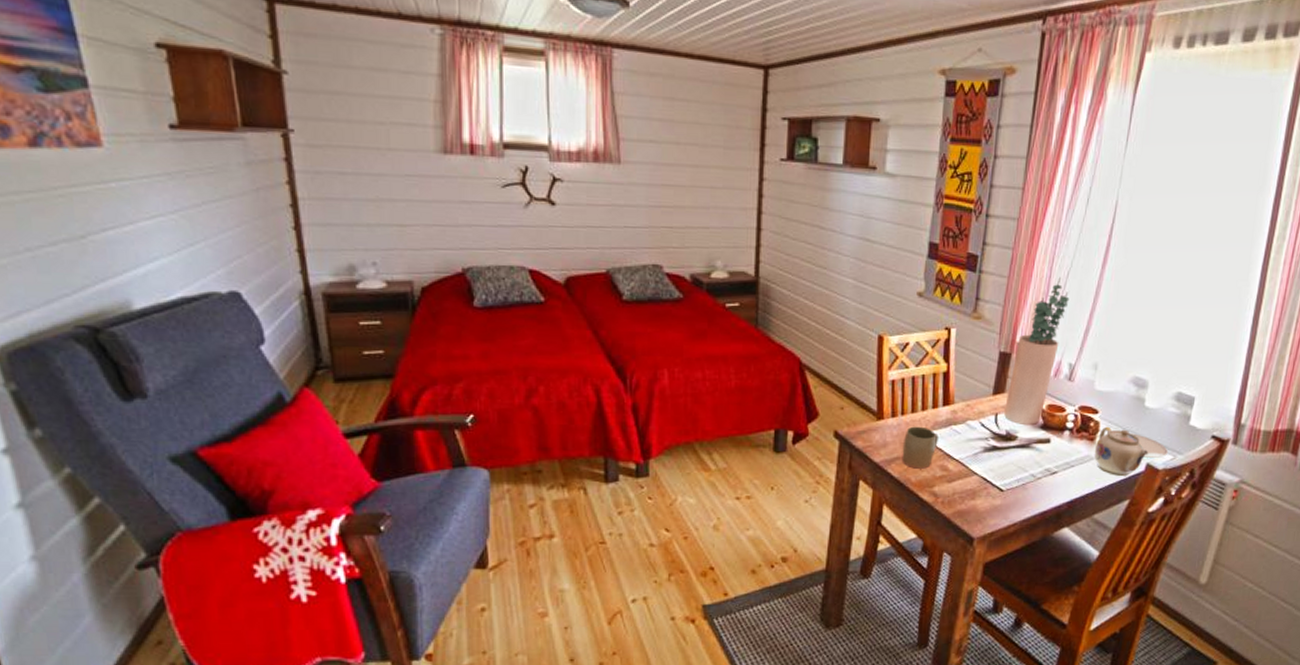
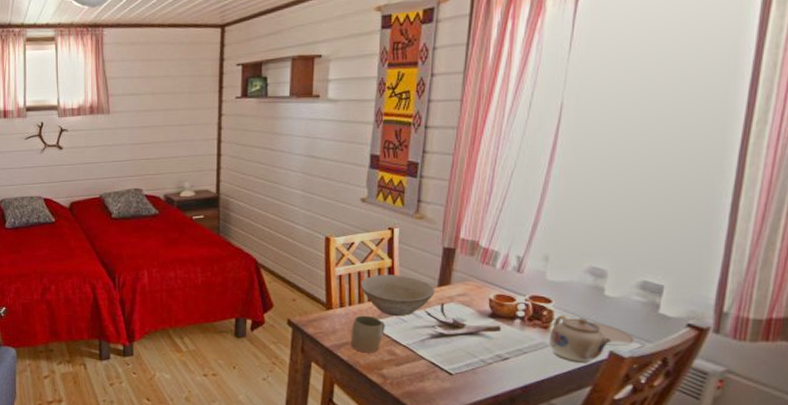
bowl: none [914,380,990,427] -> present [360,275,435,316]
vase: present [1003,277,1070,426] -> none [449,177,515,315]

